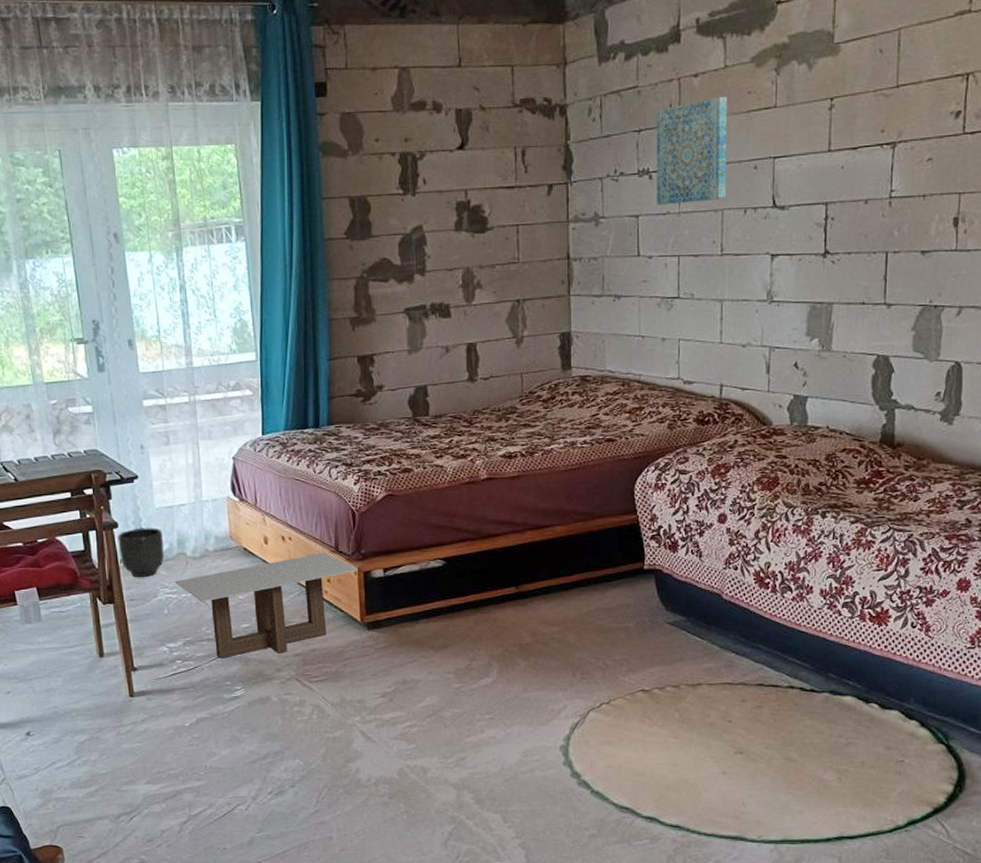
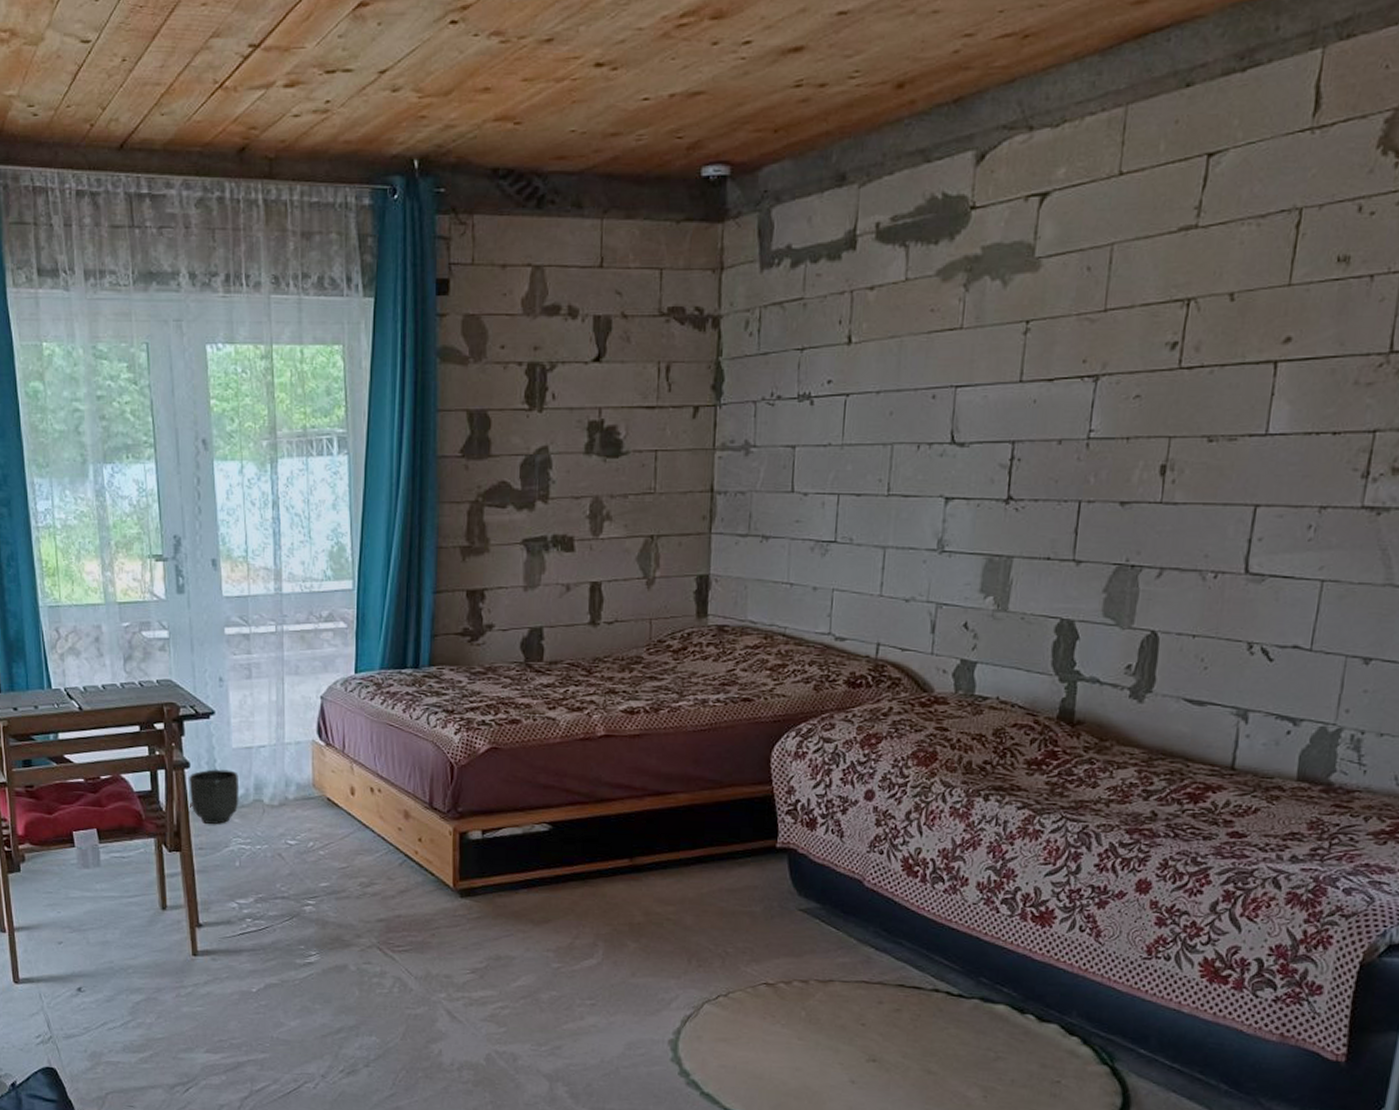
side table: present [174,552,358,658] -> none [248,807,453,919]
wall art: present [656,96,728,205] -> none [817,313,906,435]

